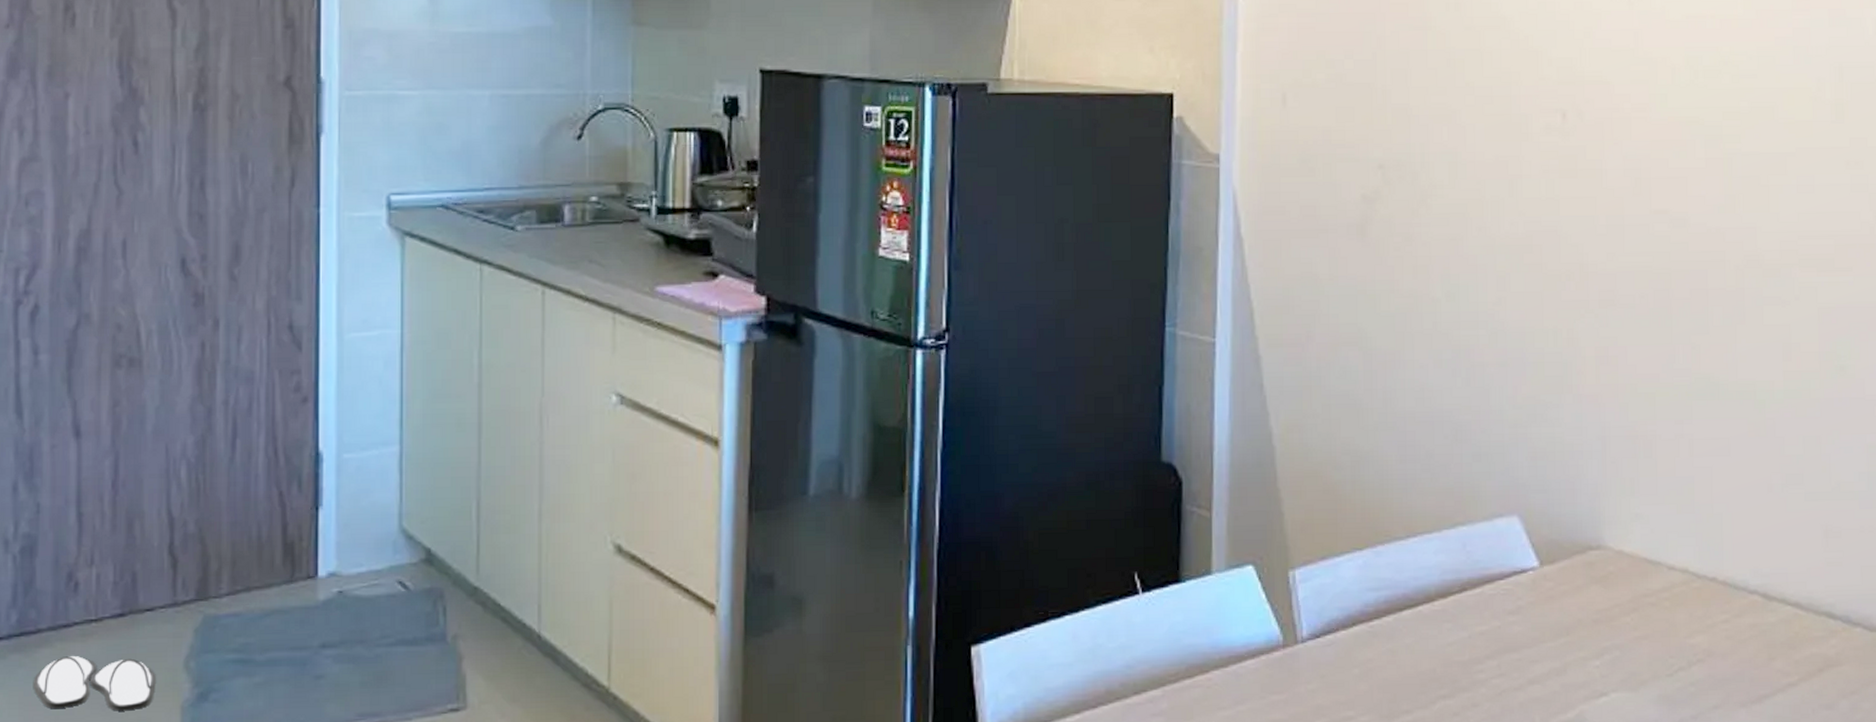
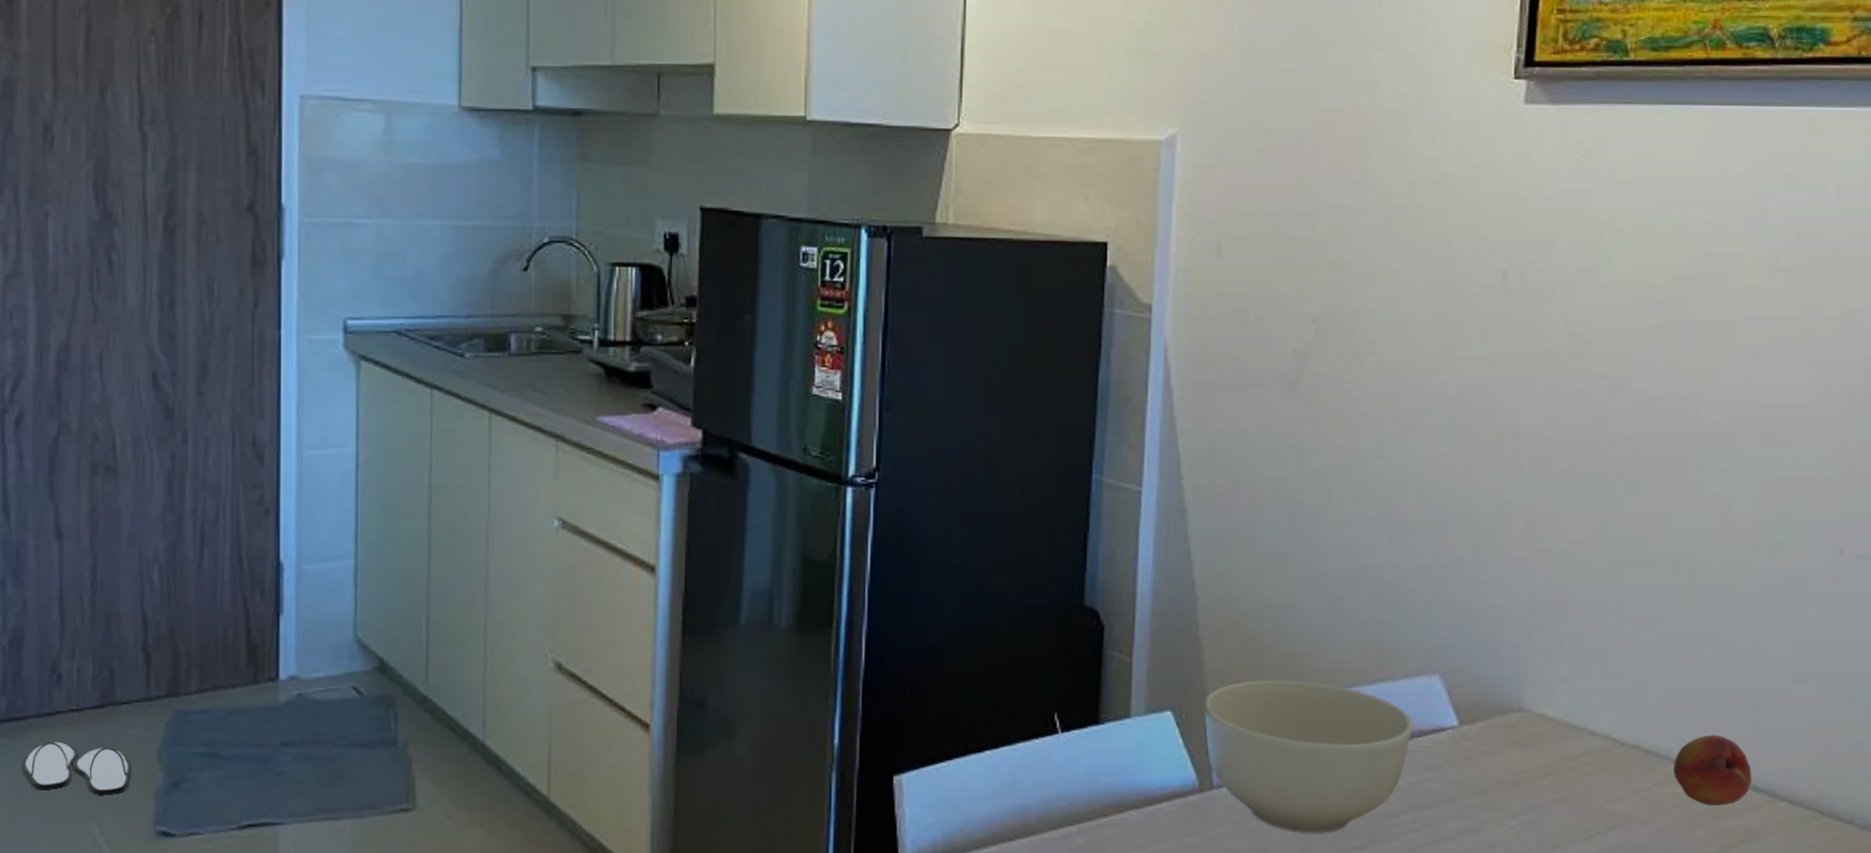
bowl: none [1285,528,1495,684] -> present [1203,679,1414,833]
fruit: none [1751,563,1827,635] -> present [1674,734,1752,806]

